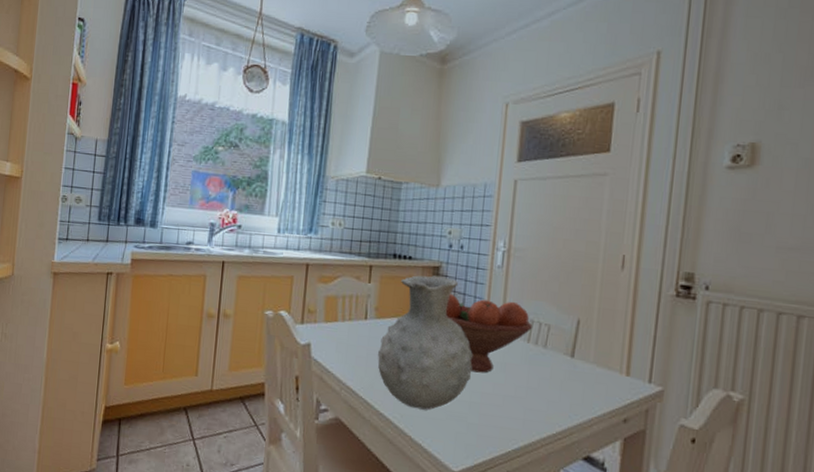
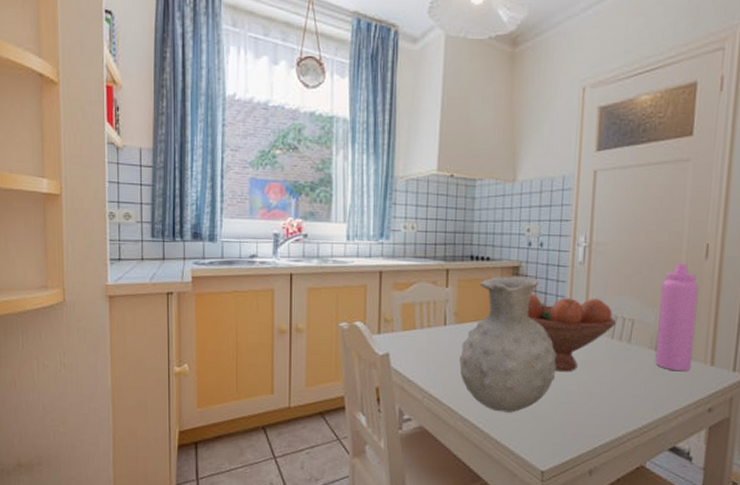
water bottle: none [570,273,615,380] -> present [655,263,699,372]

